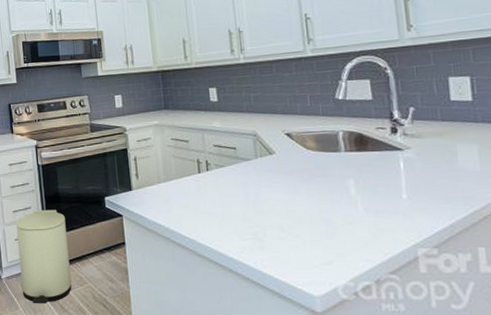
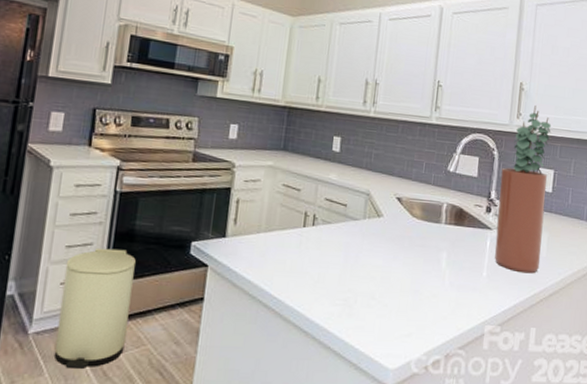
vase: none [400,13,475,191] -> present [494,105,552,274]

